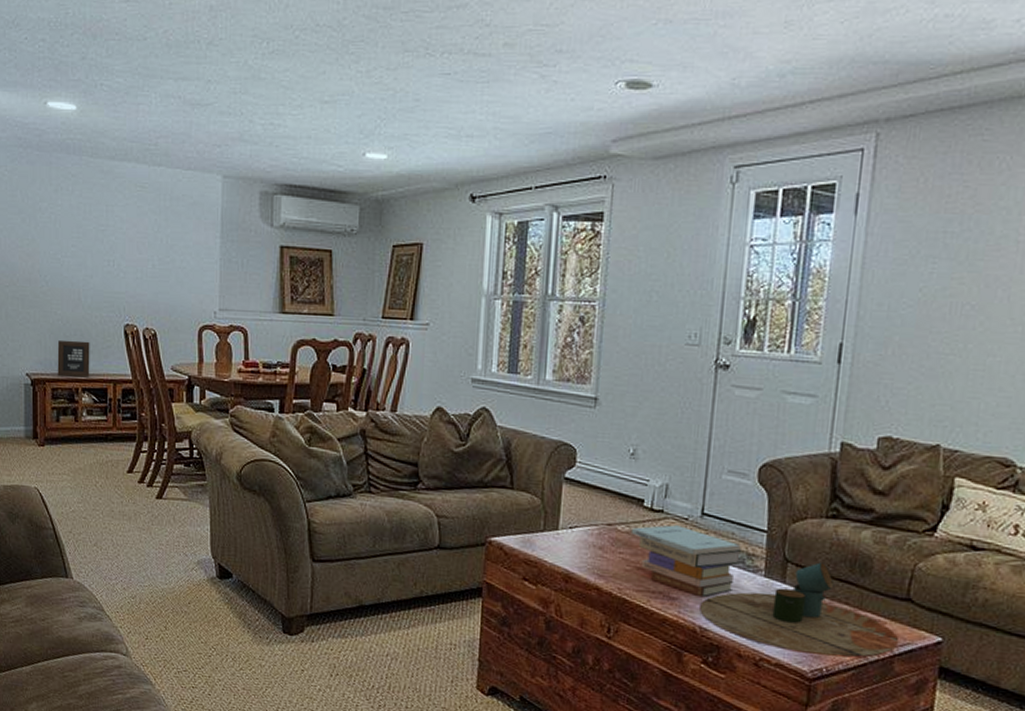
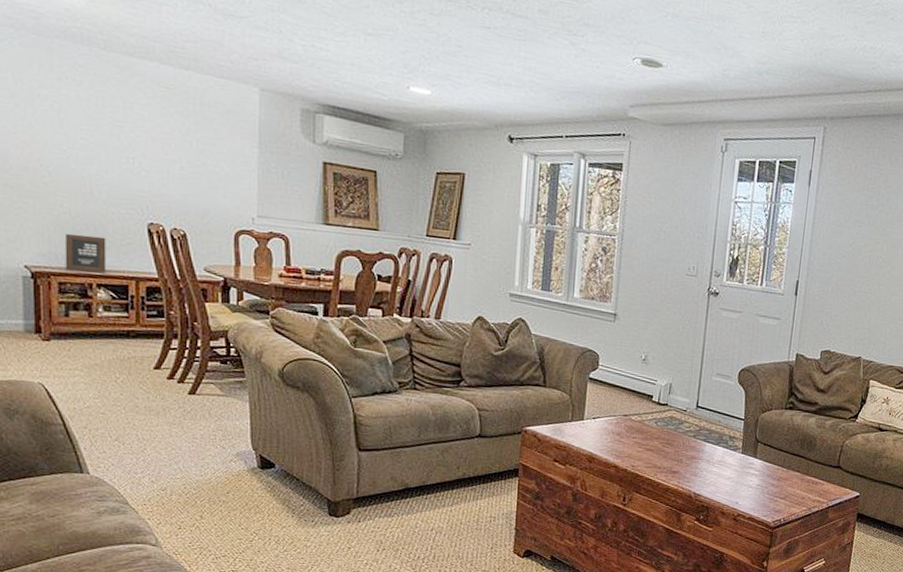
books: present [630,525,741,598] -> none [642,415,725,471]
decorative tray: present [700,562,899,657] -> none [694,442,832,510]

